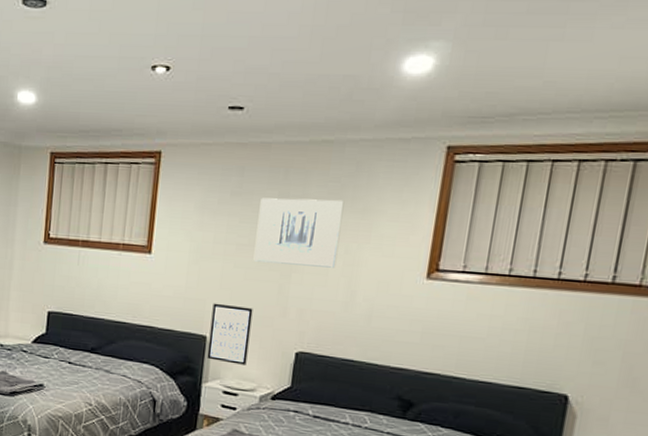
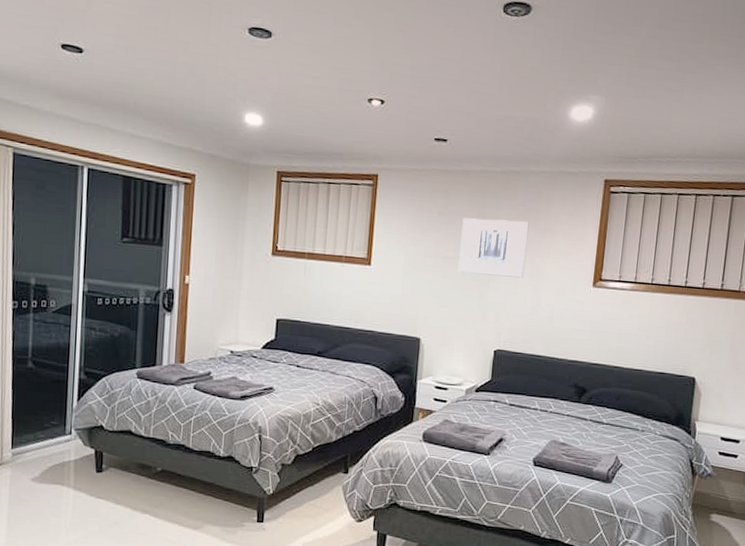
wall art: present [207,303,253,365] -> none [421,309,459,363]

